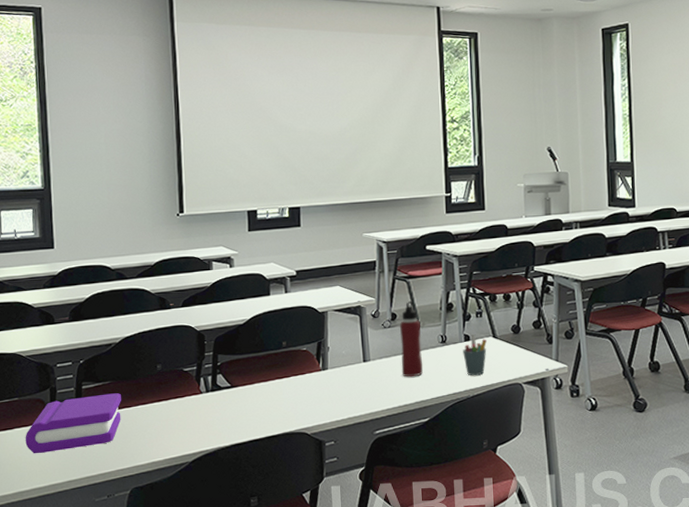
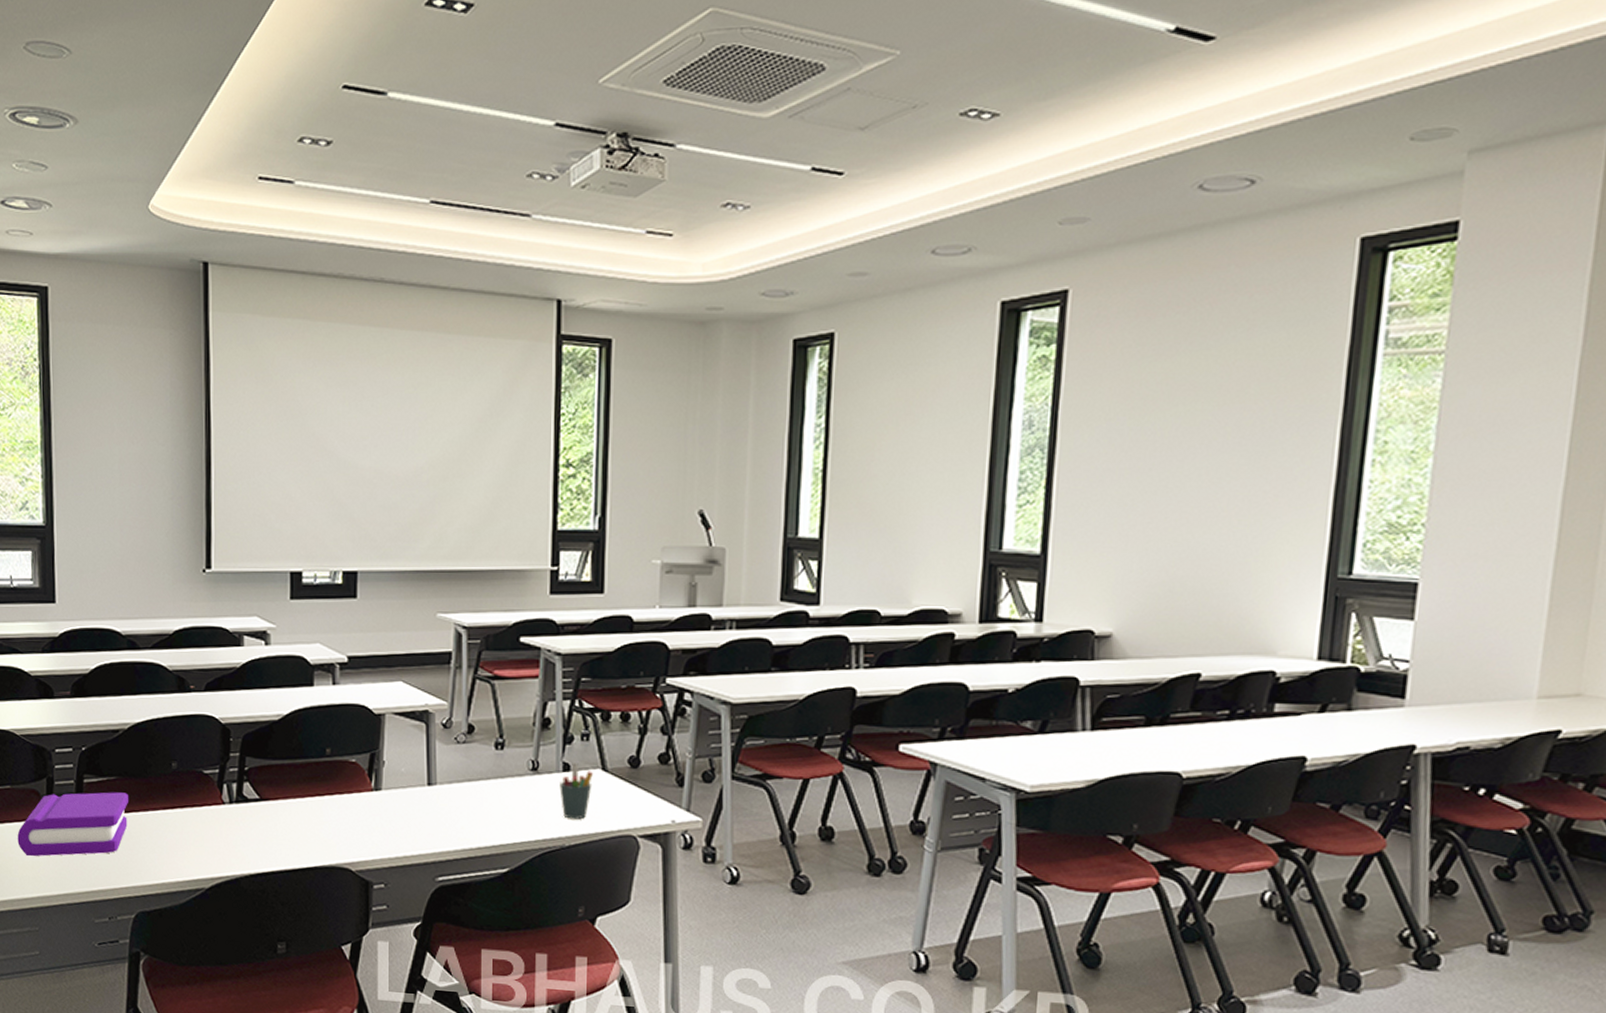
water bottle: present [399,300,423,377] -> none [476,709,505,812]

